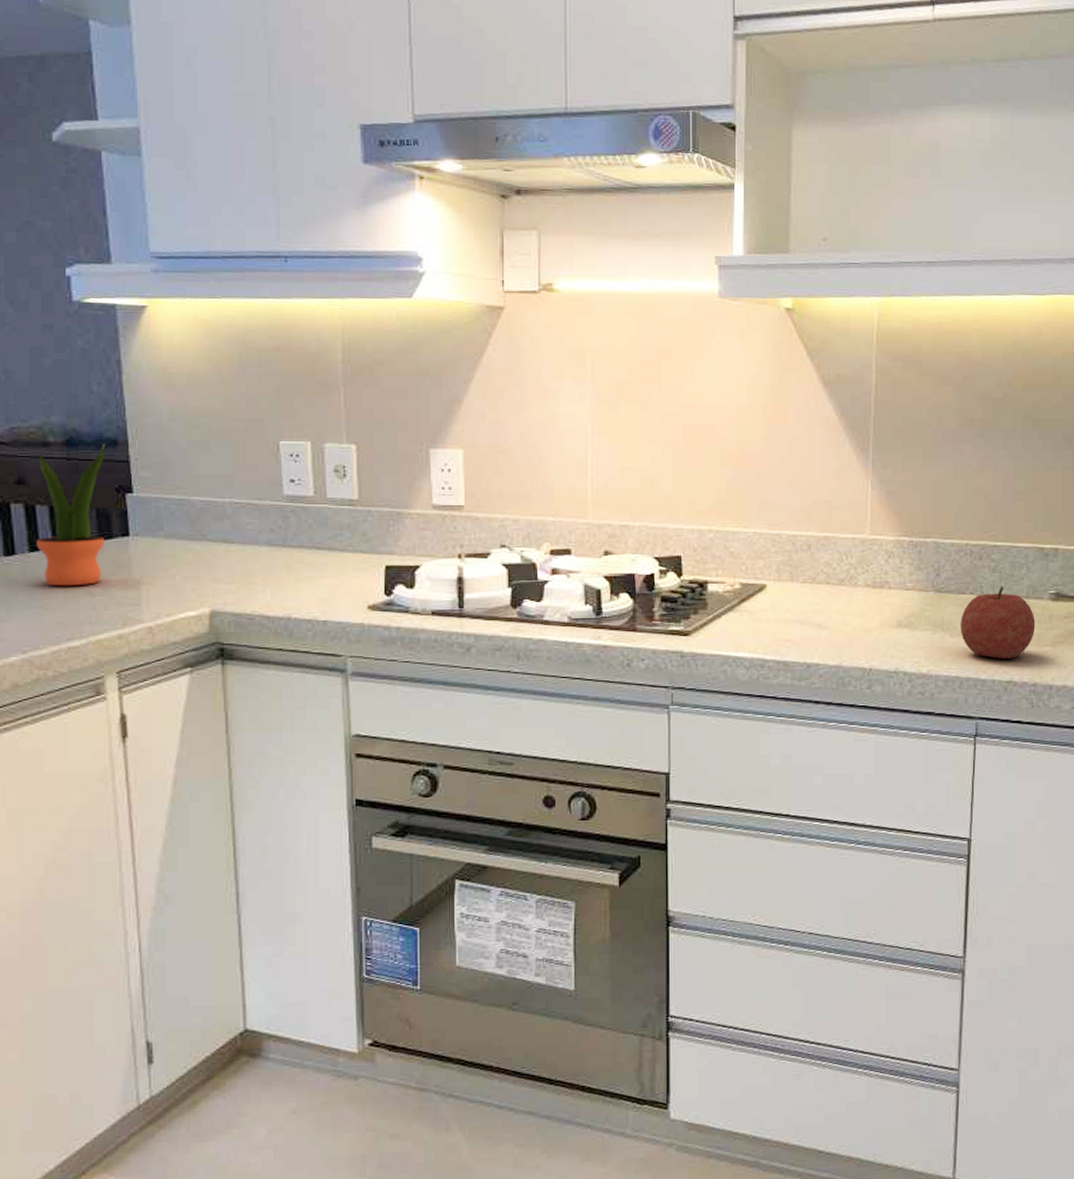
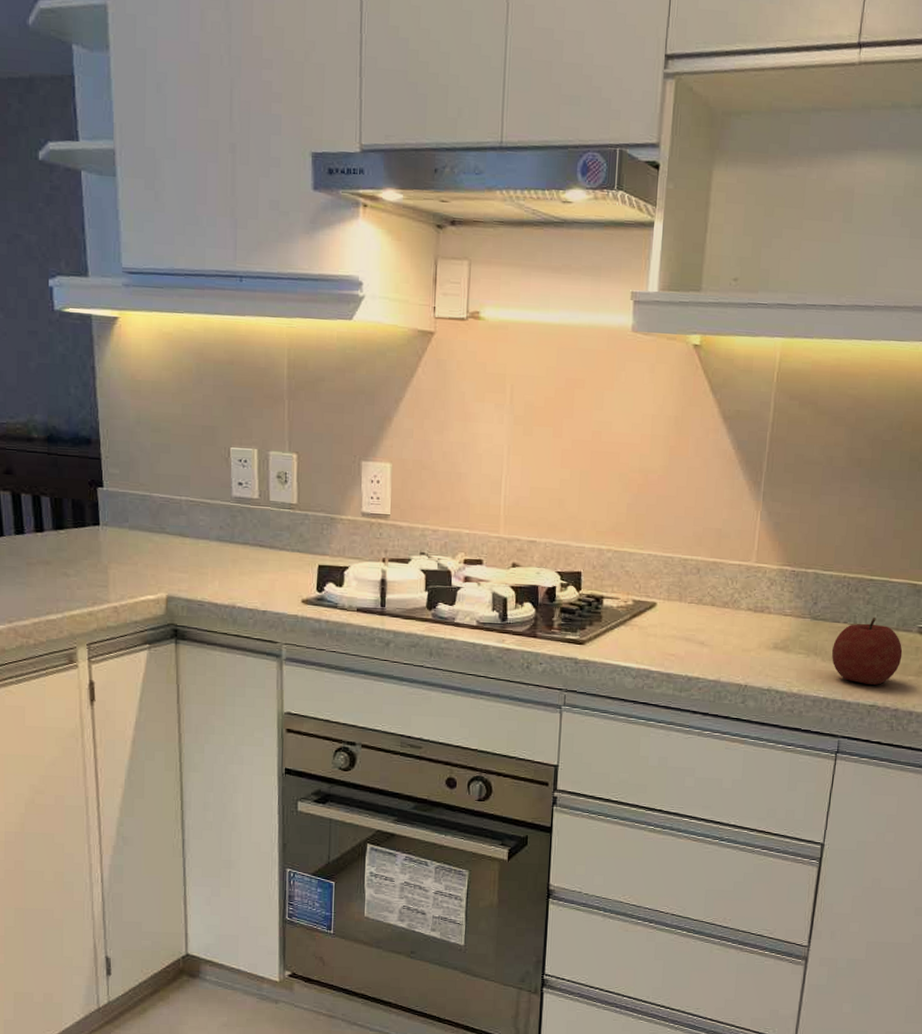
potted plant: present [36,442,106,587] -> none [21,440,81,567]

